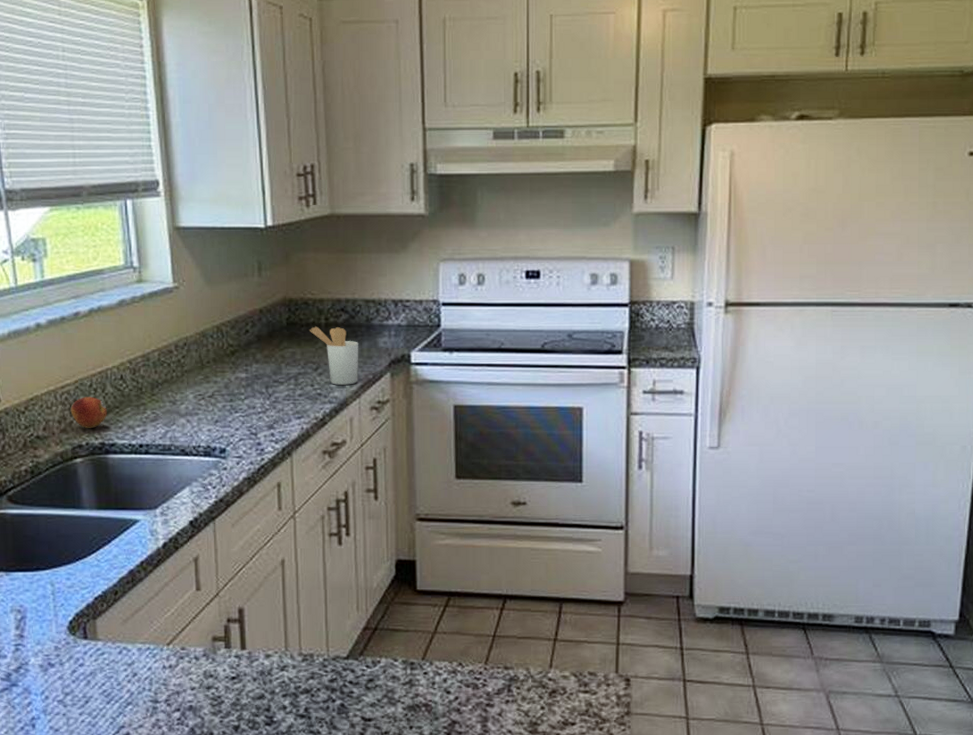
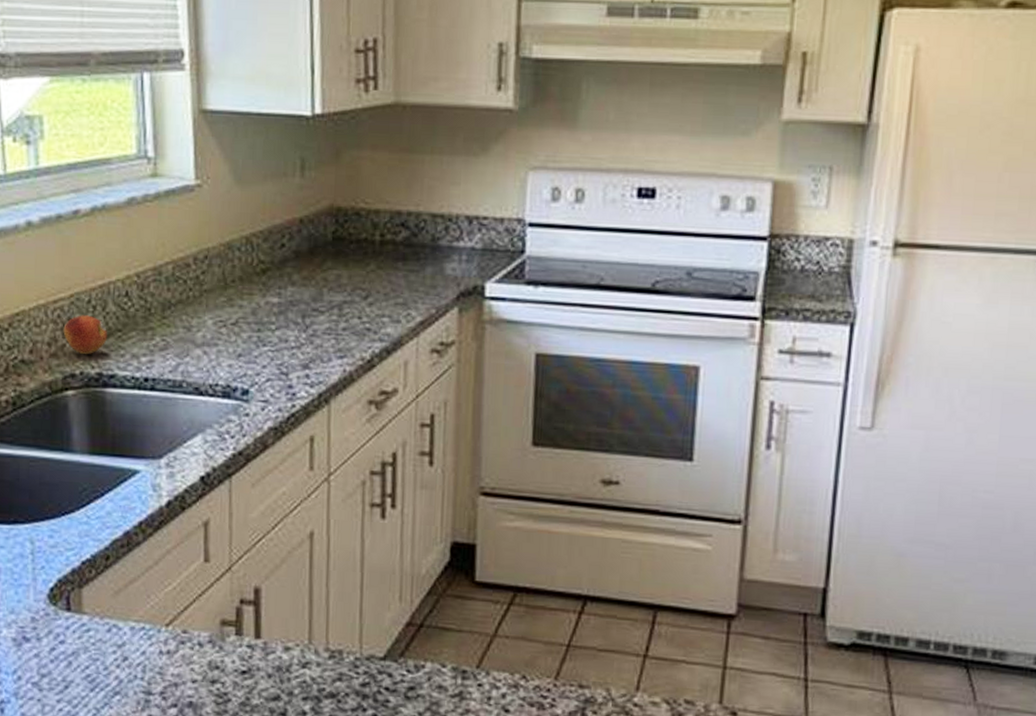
utensil holder: present [309,326,359,385] -> none [359,244,421,320]

